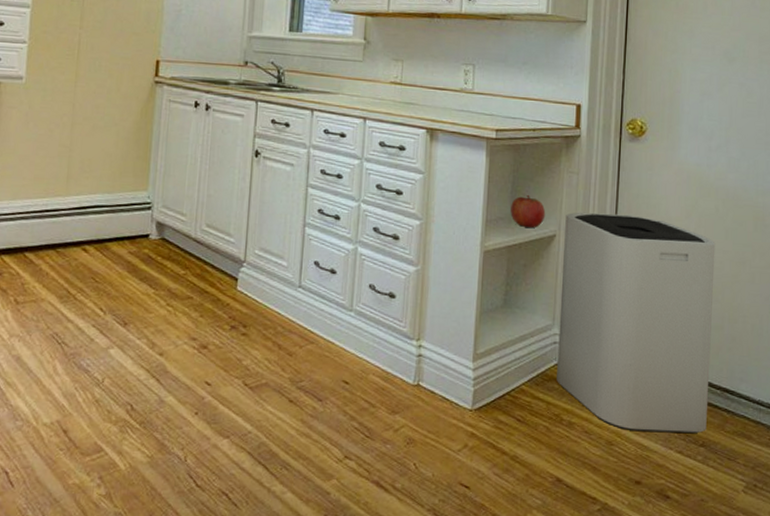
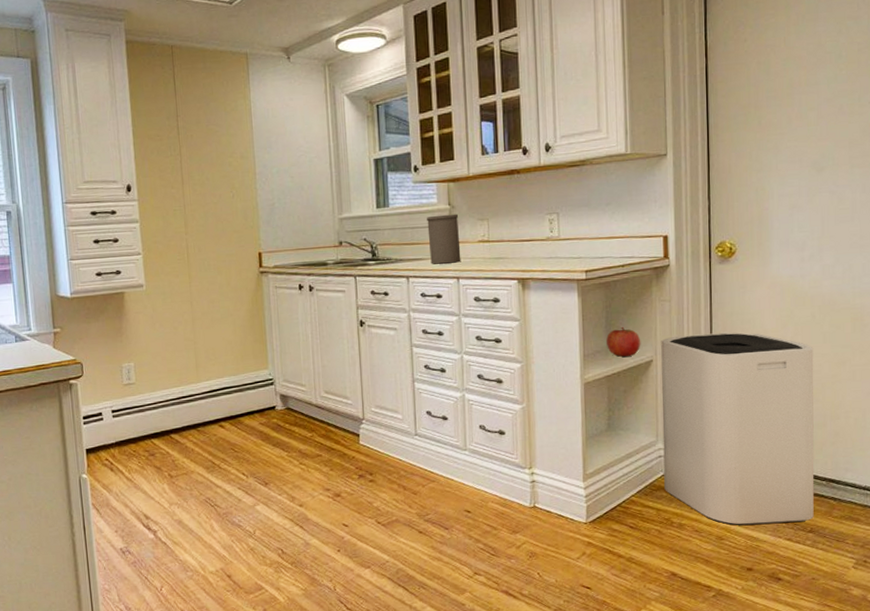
canister: none [338,48,372,102] -> present [427,213,461,265]

